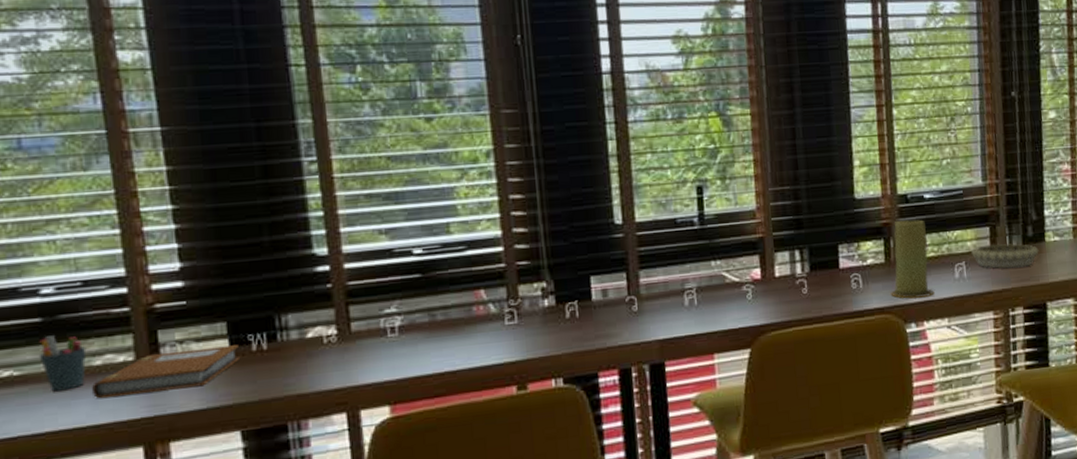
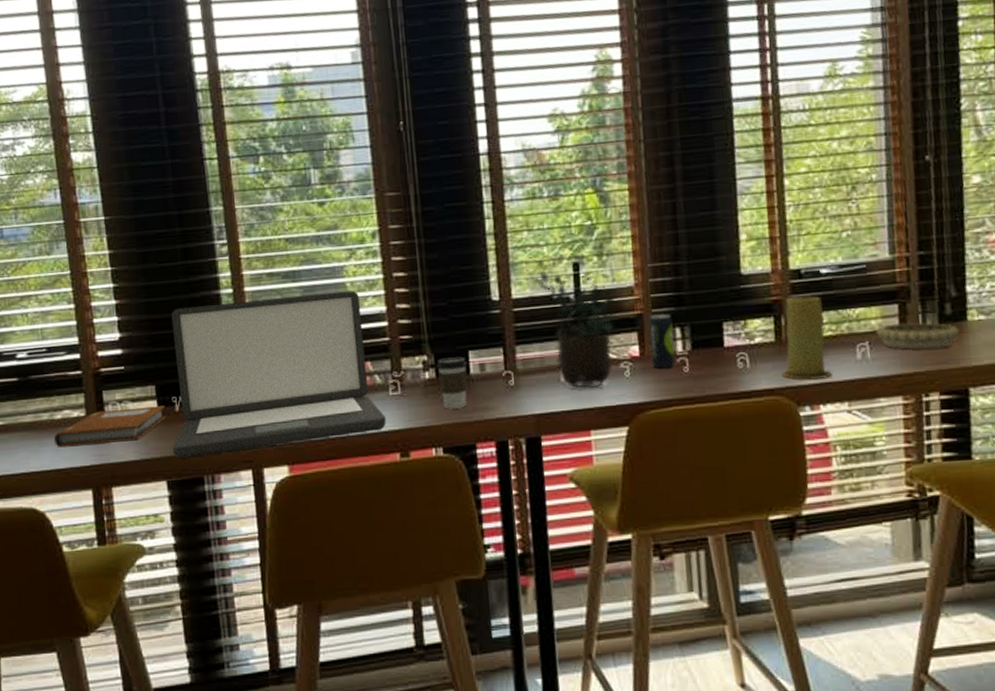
pen holder: present [38,335,87,392] -> none [16,393,50,440]
laptop: none [247,213,502,405] -> present [171,290,386,459]
coffee cup: none [556,282,589,338] -> present [436,357,468,410]
potted plant: none [660,183,739,313] -> present [536,260,616,389]
beverage can: none [770,237,795,291] -> present [649,314,675,369]

